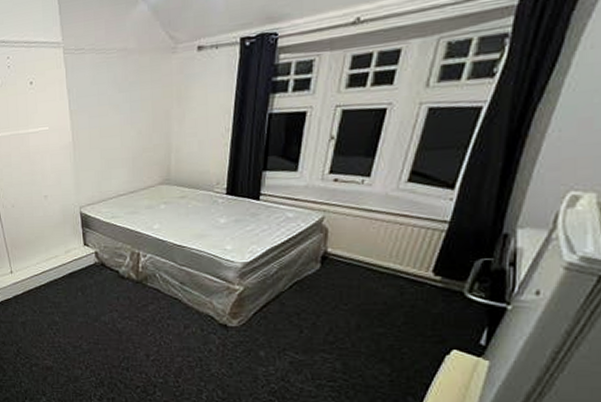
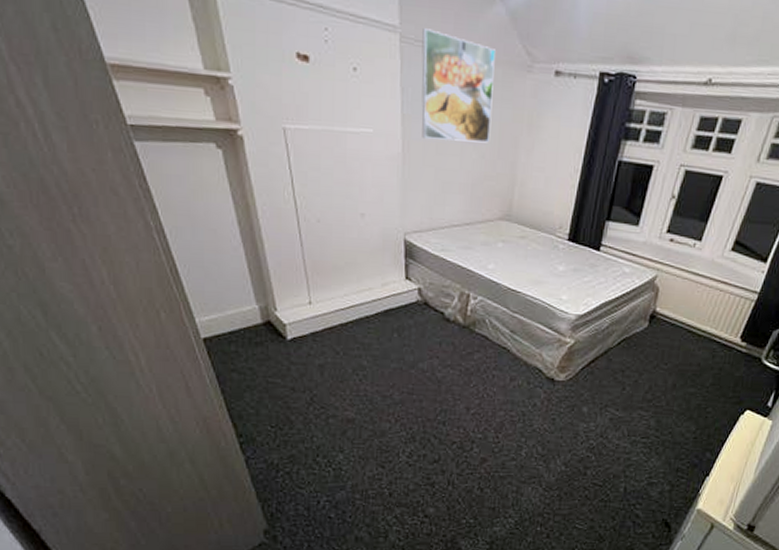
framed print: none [80,38,145,127] -> present [421,28,495,143]

